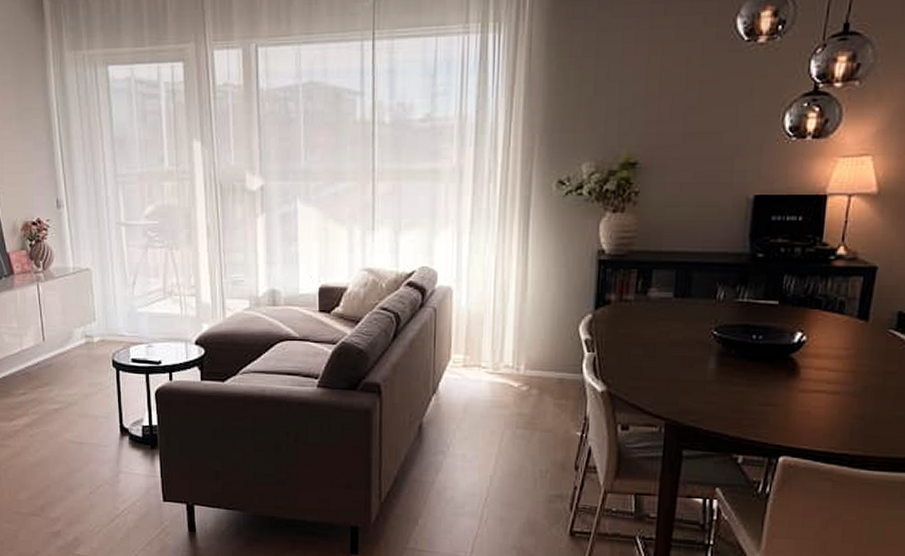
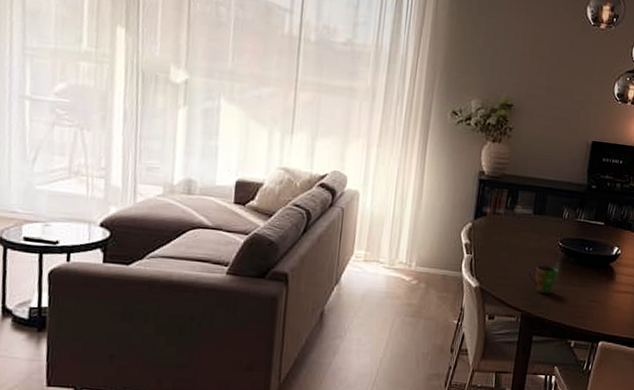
cup: none [671,361,714,398] -> present [528,265,558,295]

